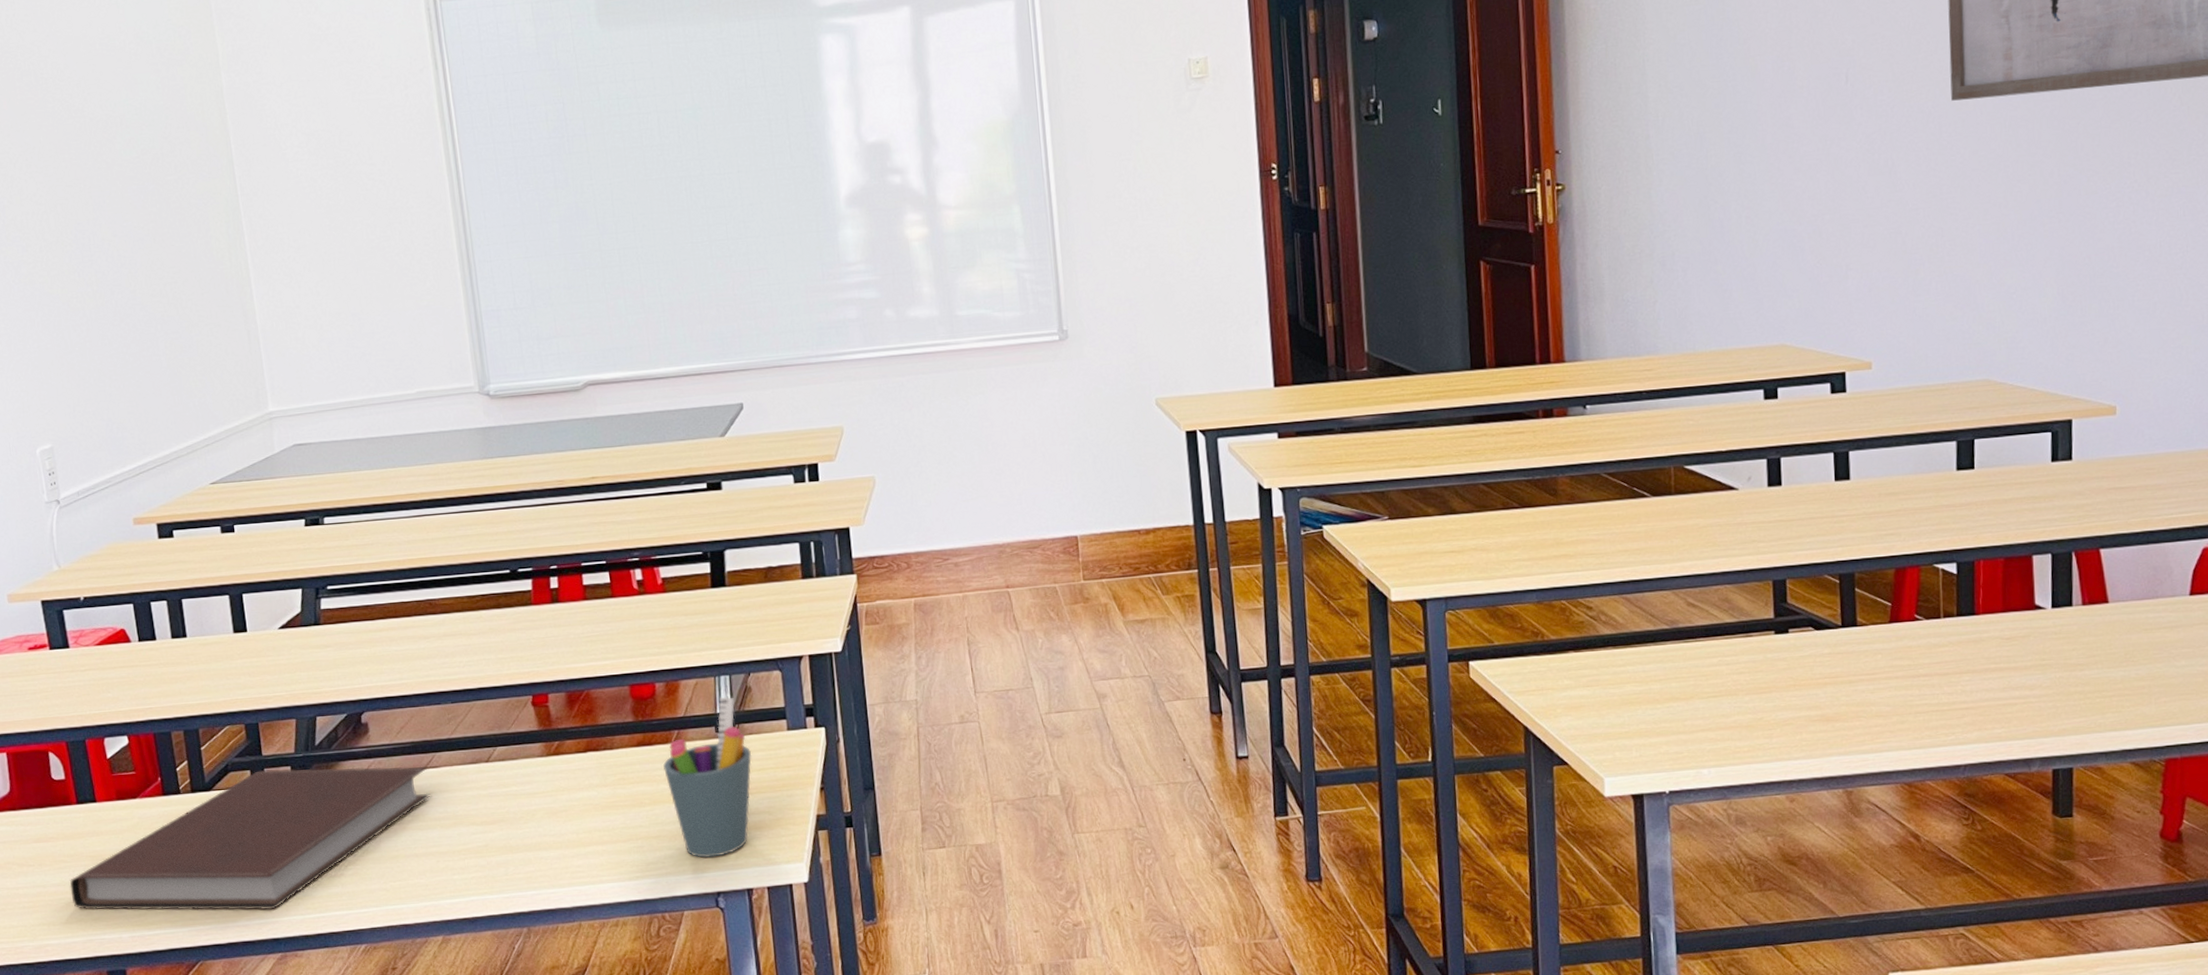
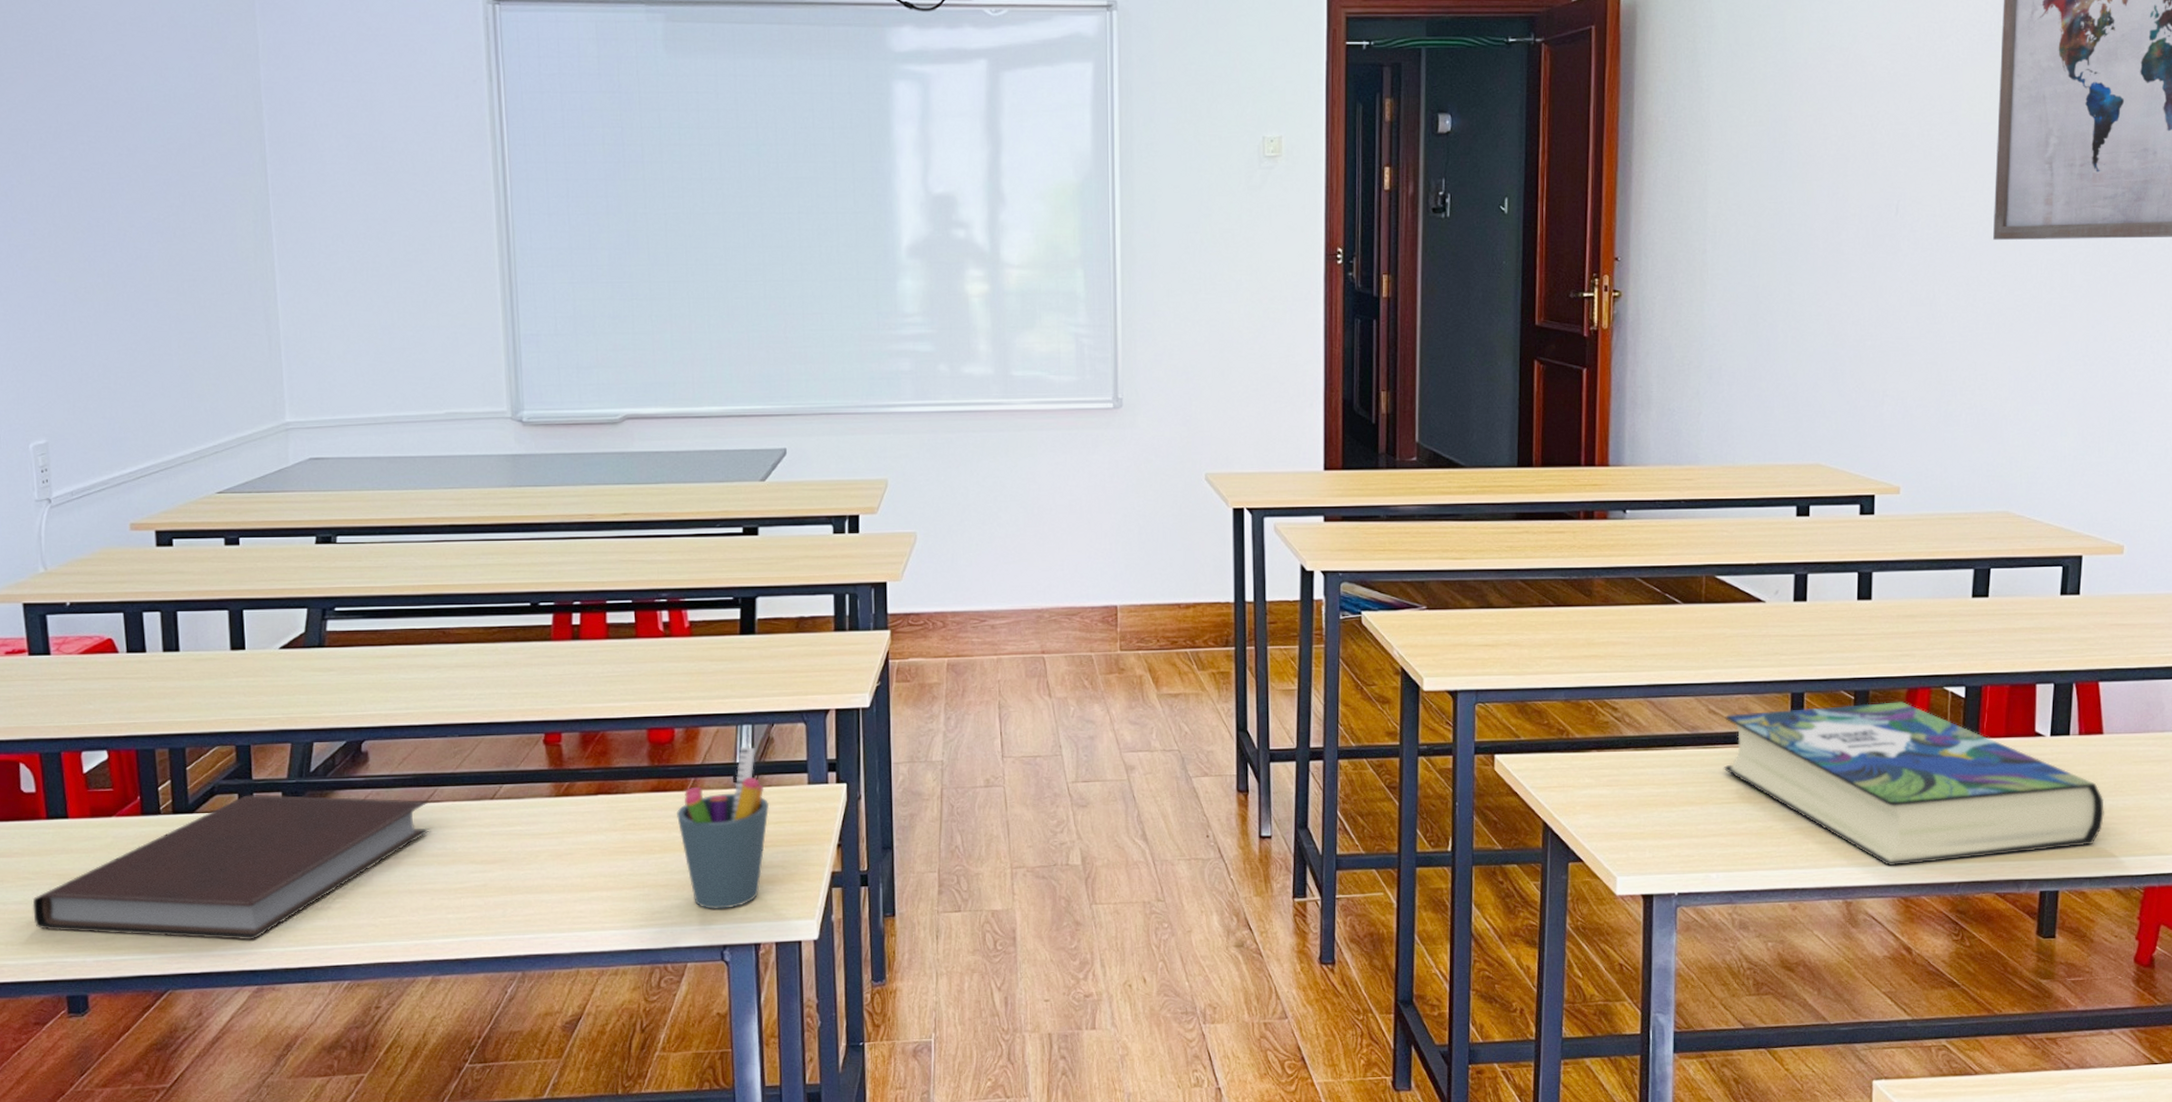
book: none [1704,582,2116,752] -> present [1723,702,2104,867]

